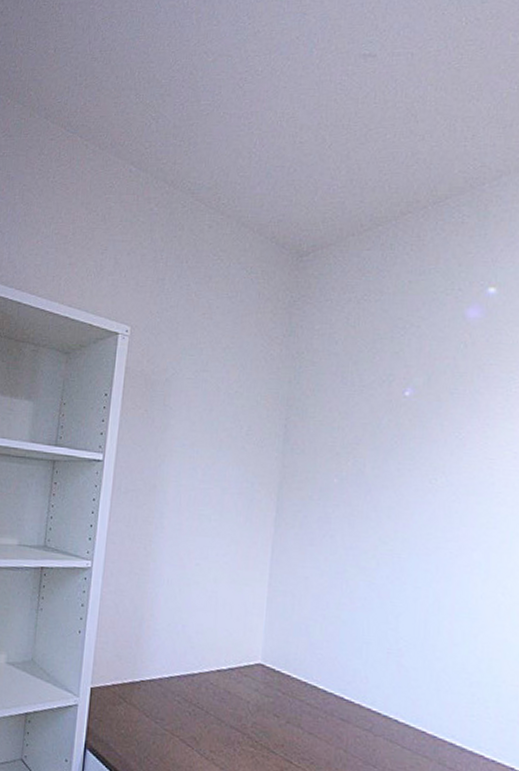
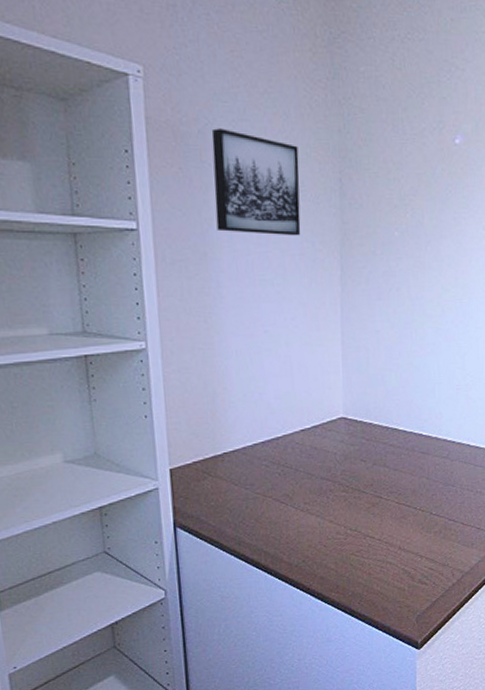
wall art: none [168,377,250,476] -> present [211,128,301,236]

